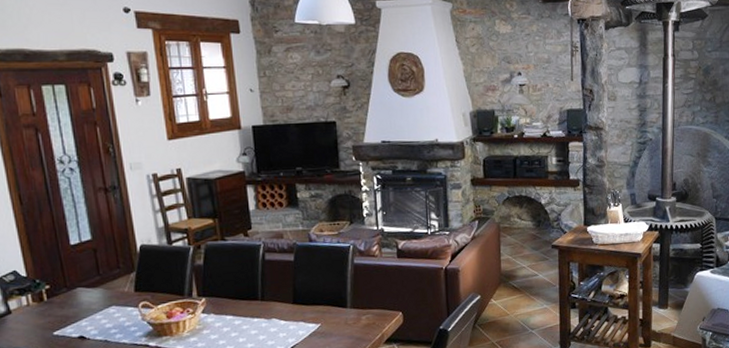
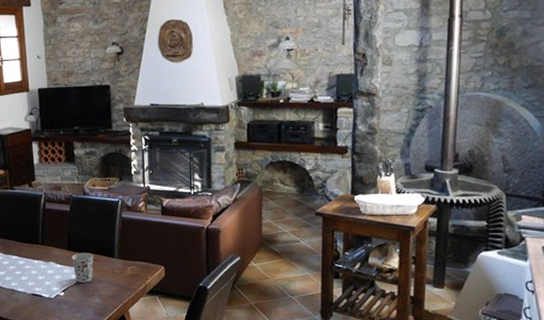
cup: none [297,304,324,339] -> present [71,252,94,283]

